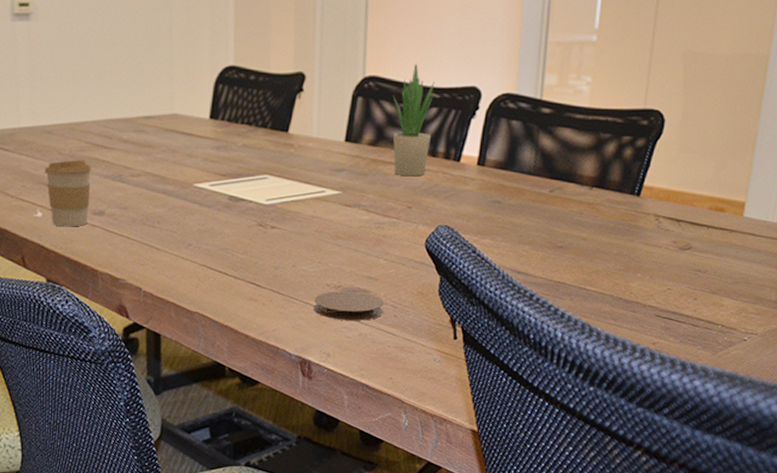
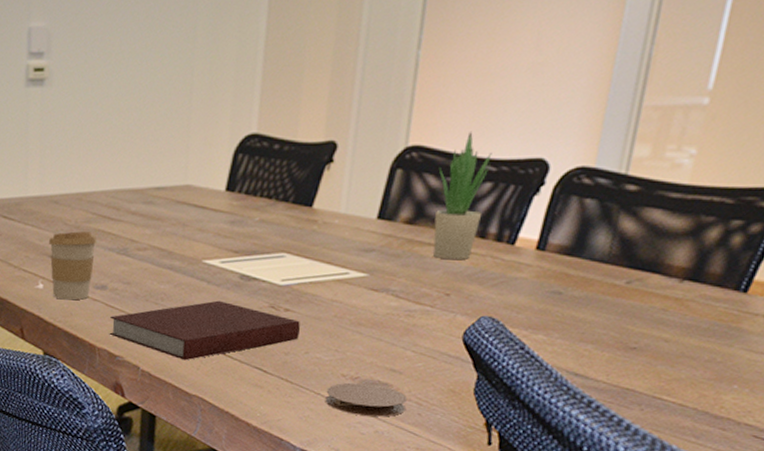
notebook: none [110,221,286,280] -> present [109,300,300,361]

